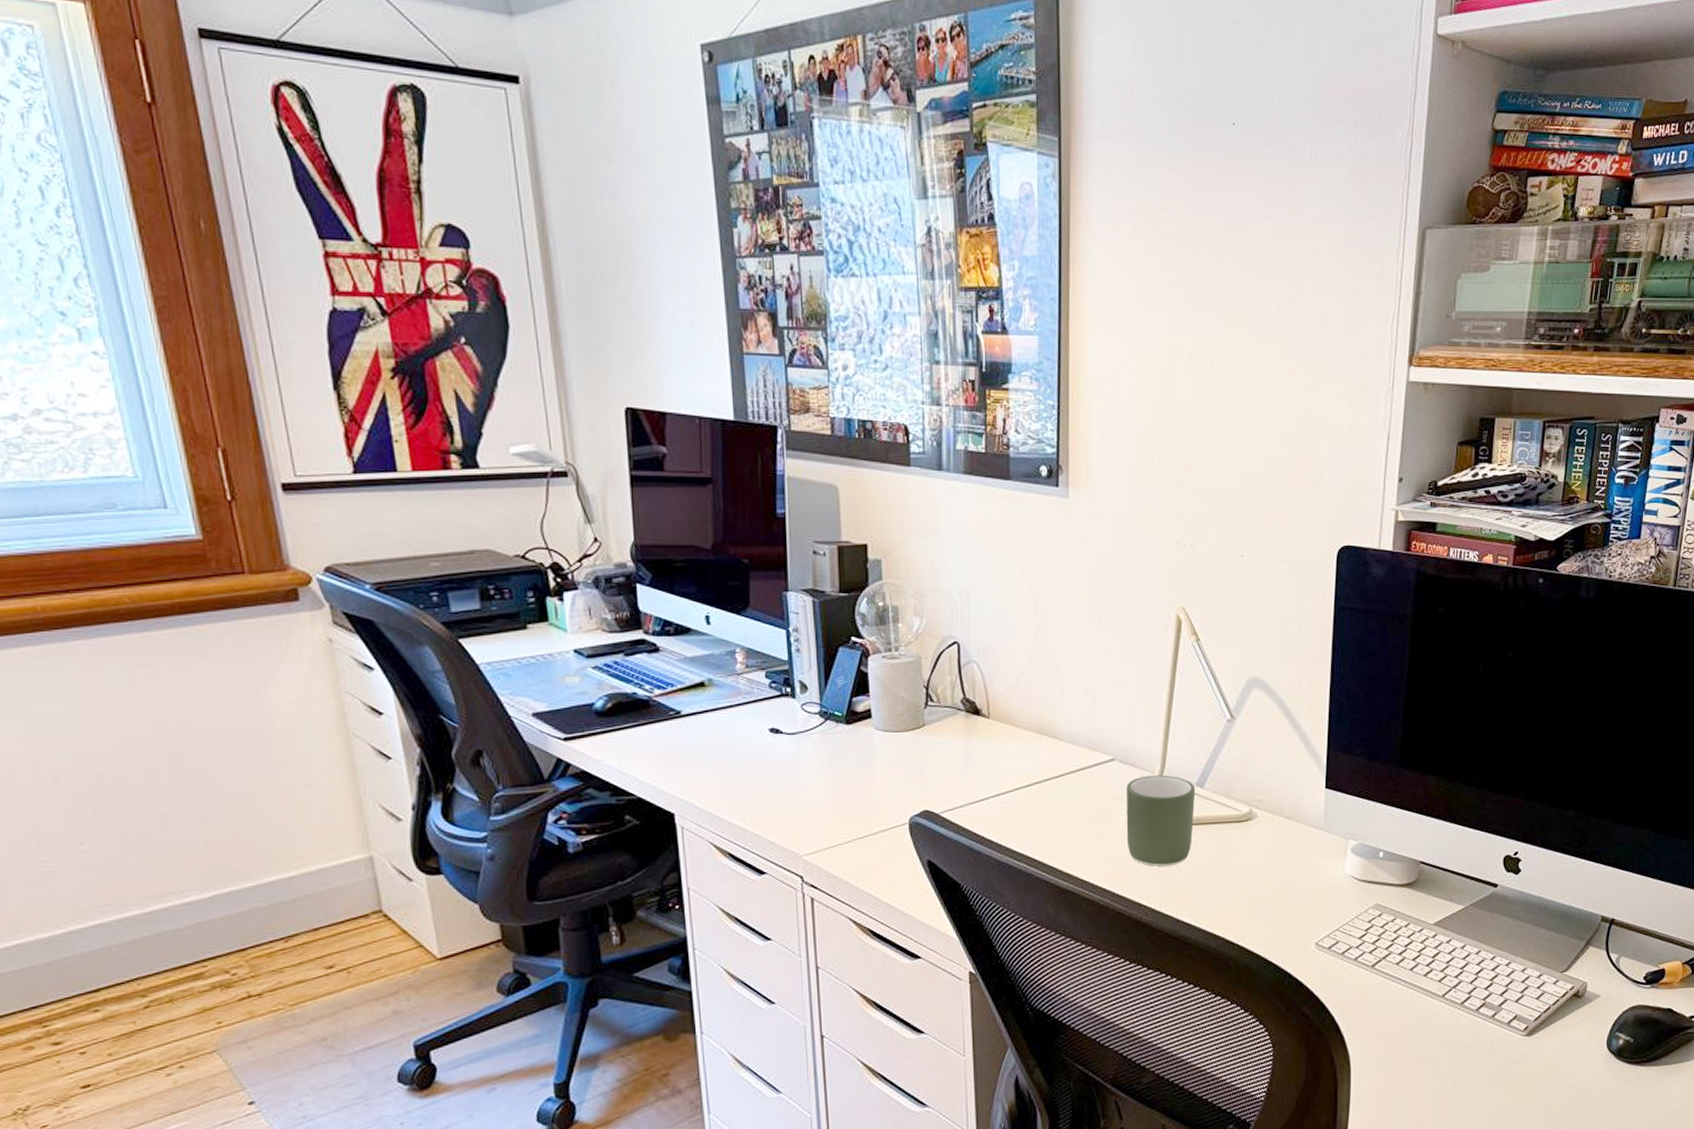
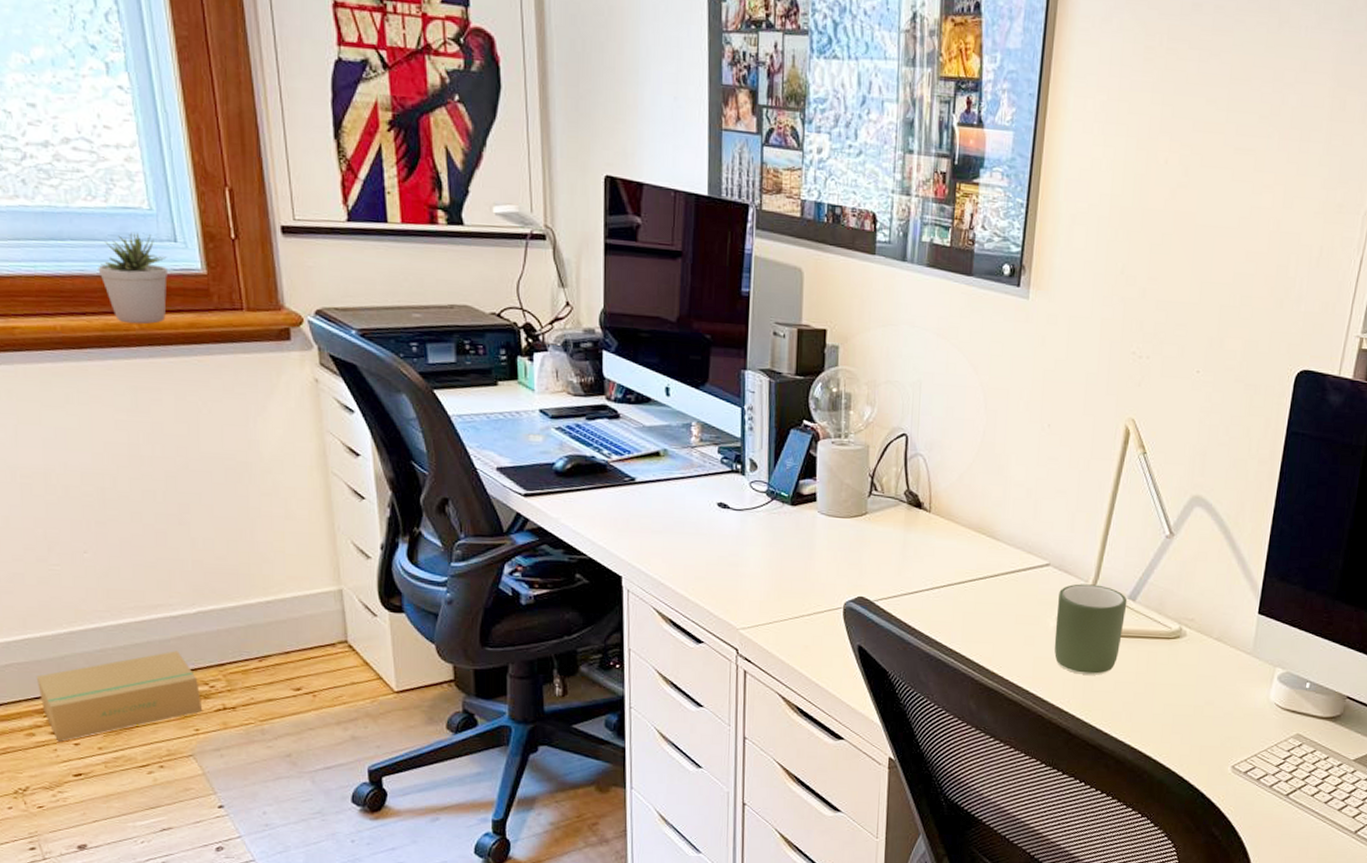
box: none [32,940,224,1052] -> present [36,651,202,742]
potted plant: none [80,501,159,598] -> present [98,232,167,325]

